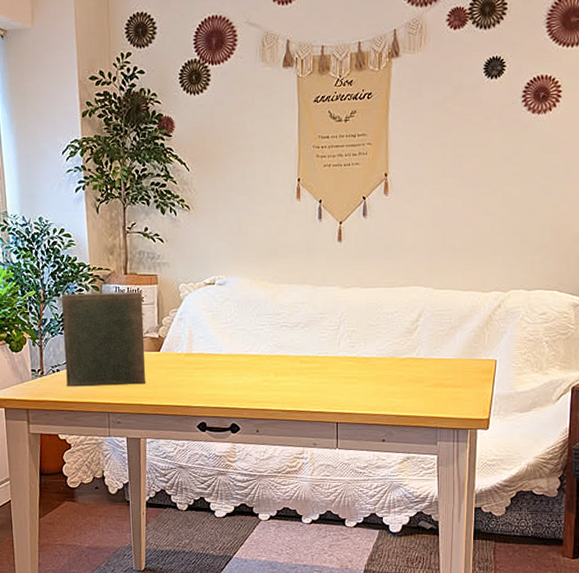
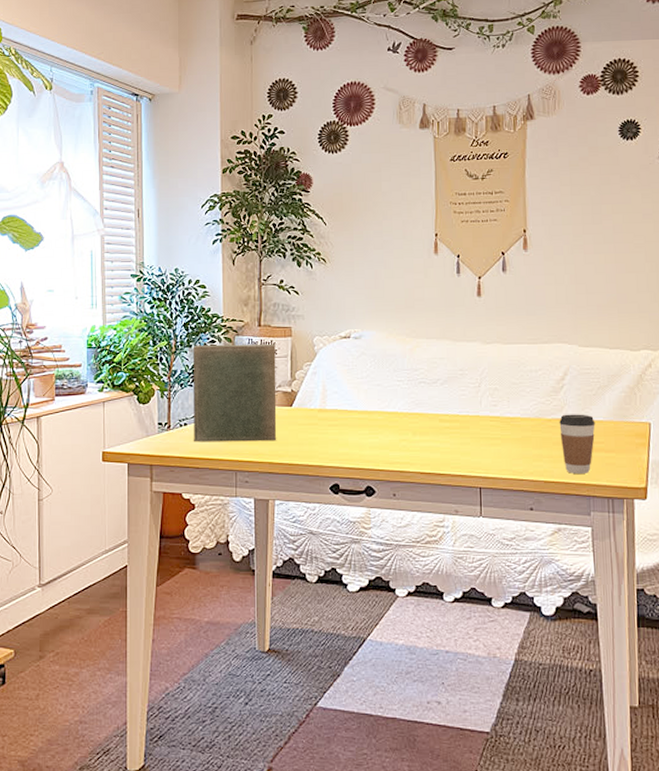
coffee cup: none [412,353,446,408] -> present [559,414,595,474]

